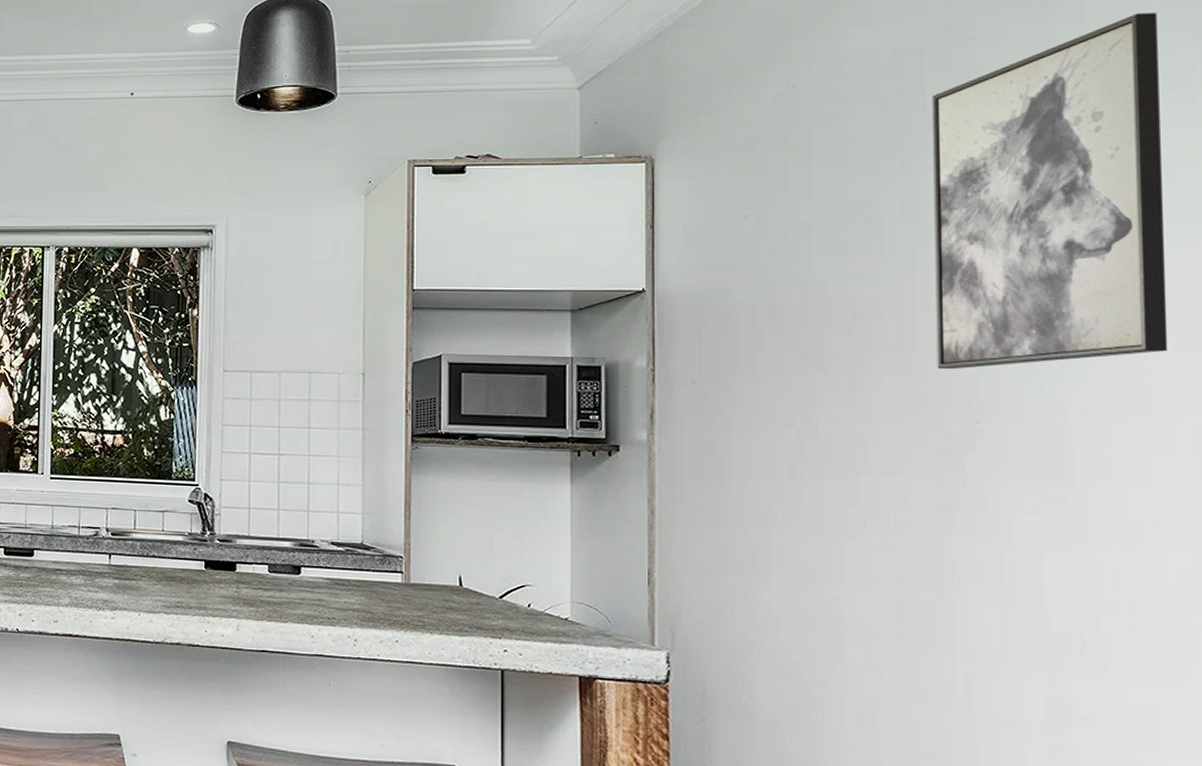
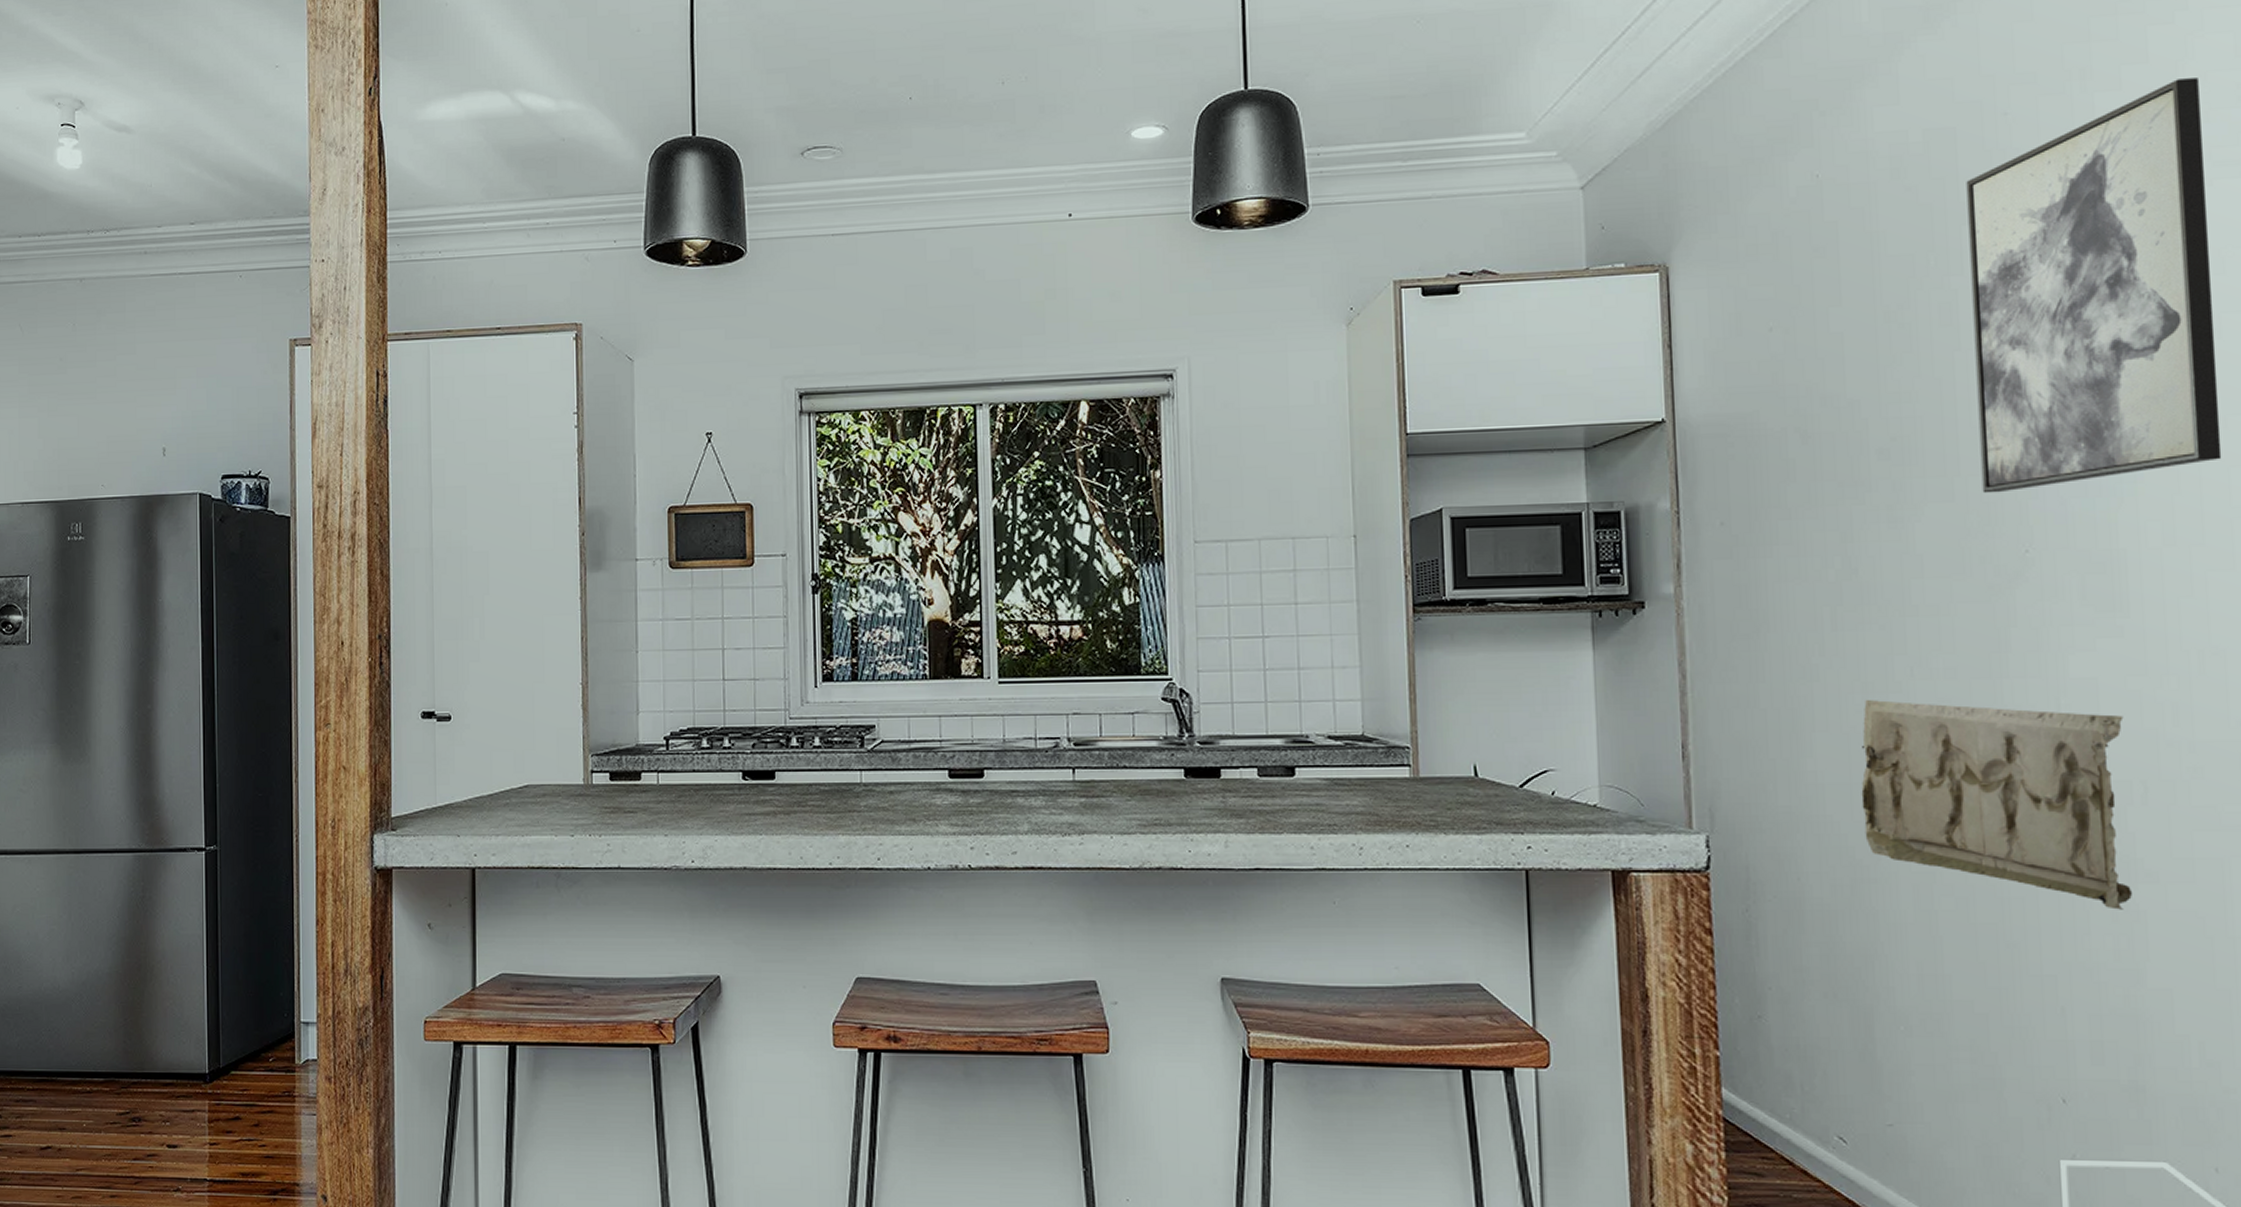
relief sculpture: none [812,543,1068,749] -> present [1861,699,2133,910]

